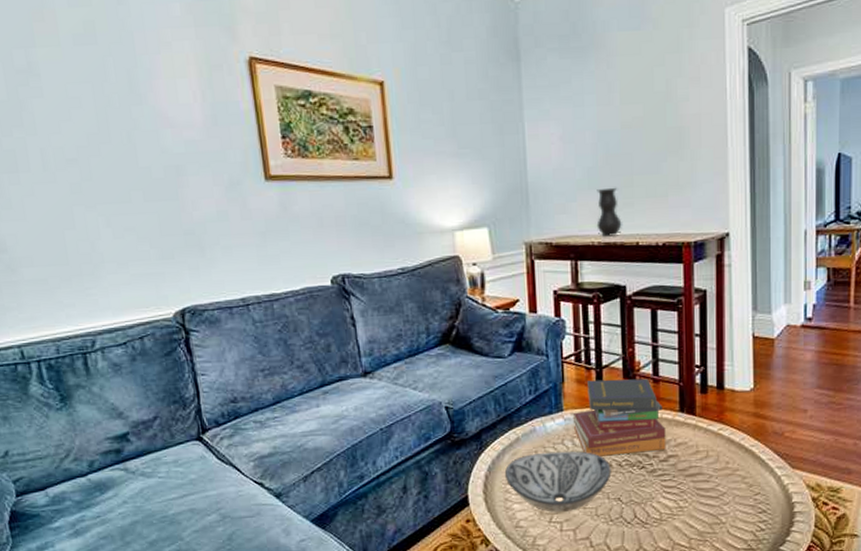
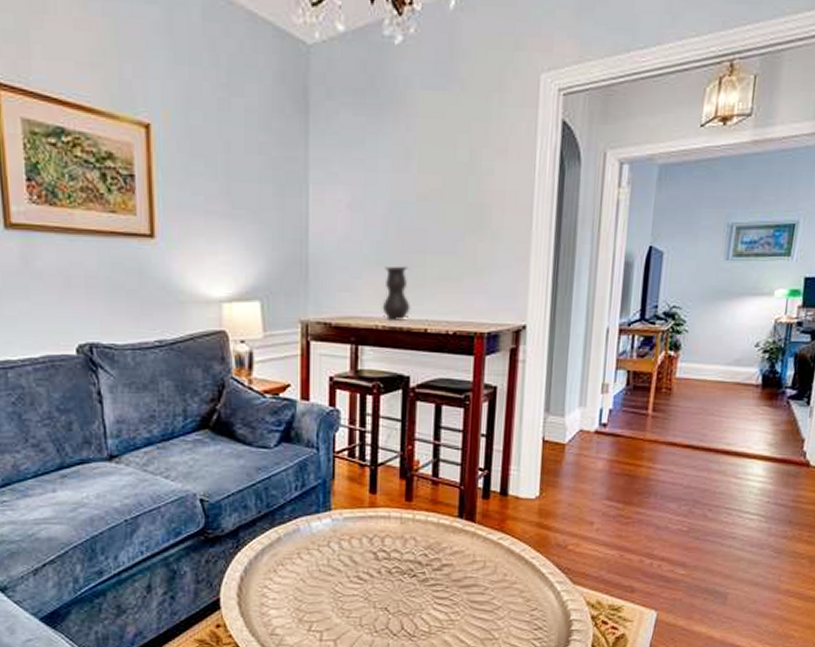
decorative bowl: present [504,451,612,513] -> none [262,554,380,621]
books: present [572,378,666,457] -> none [341,478,442,562]

